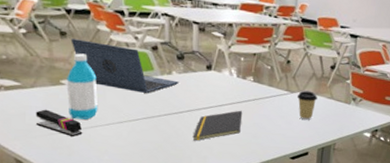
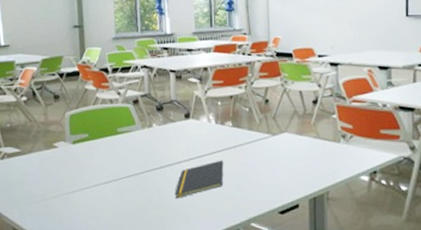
stapler: present [35,109,83,137] -> none [31,174,72,201]
water bottle: present [67,53,98,120] -> none [59,114,86,182]
laptop: present [70,39,179,93] -> none [63,101,159,149]
coffee cup: present [296,90,317,120] -> none [279,131,302,165]

